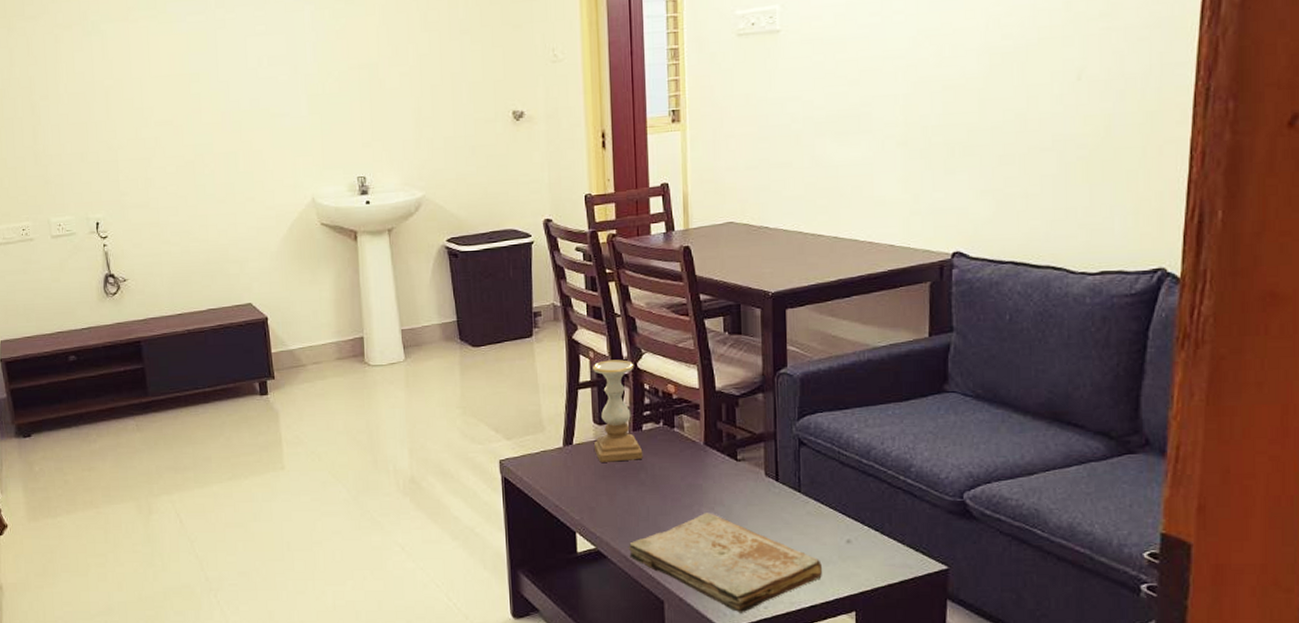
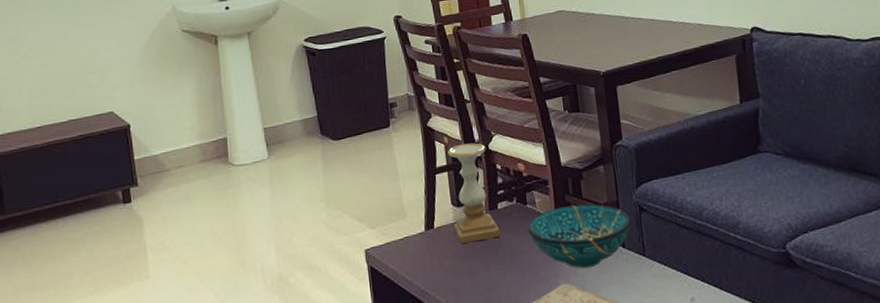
decorative bowl: none [673,433,787,499] -> present [527,204,631,269]

